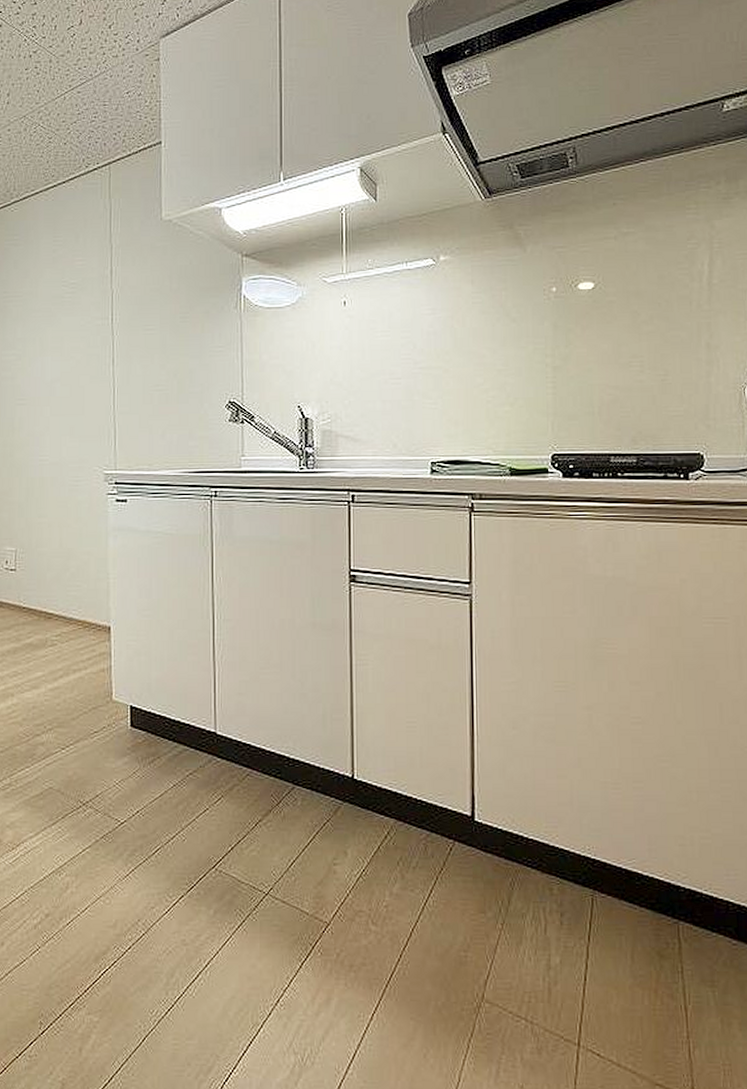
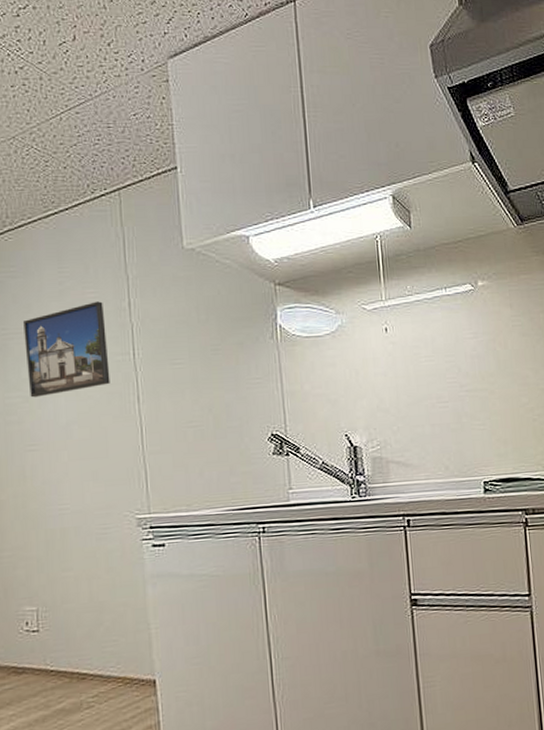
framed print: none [21,269,90,356] -> present [23,301,110,398]

